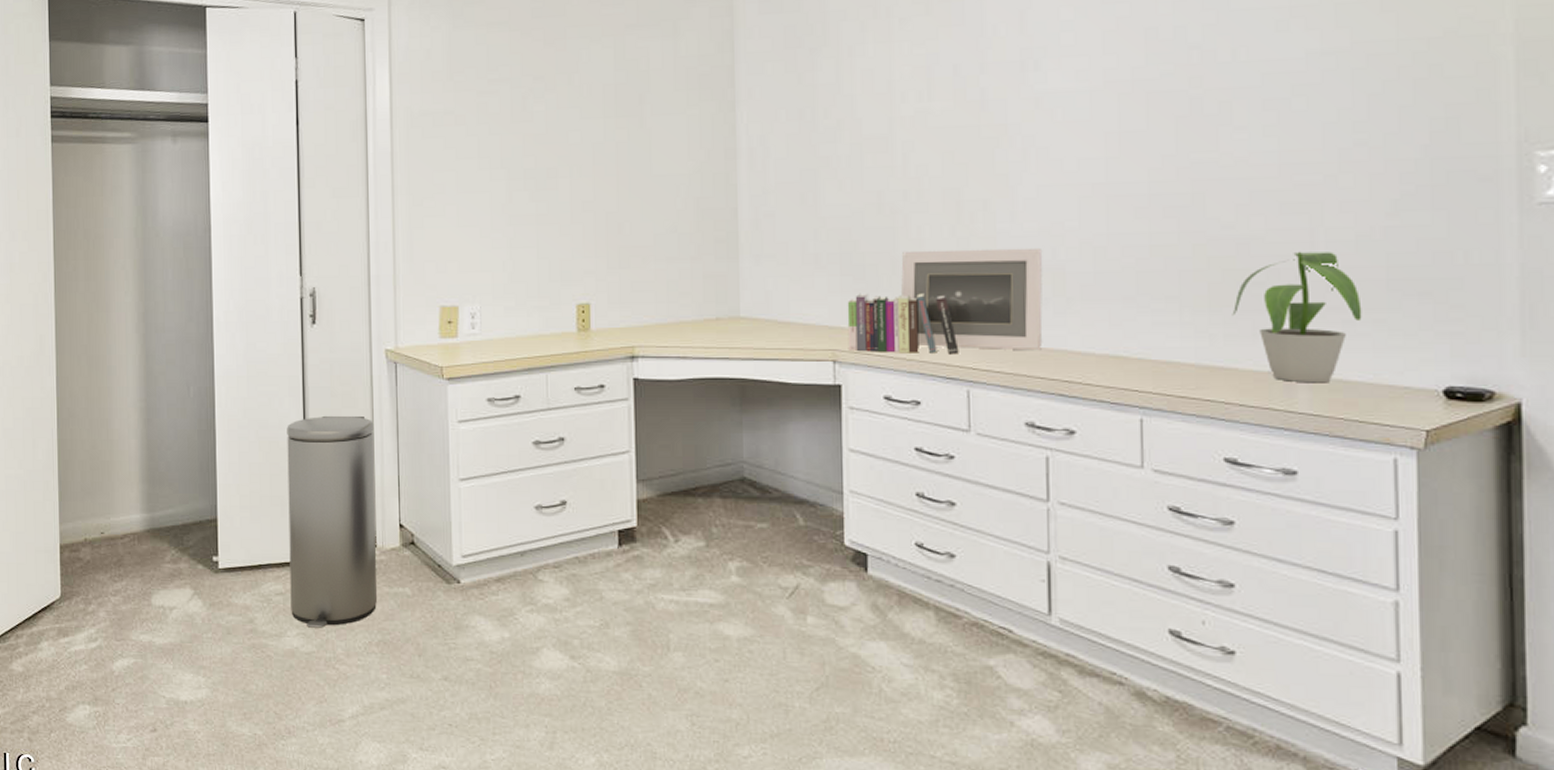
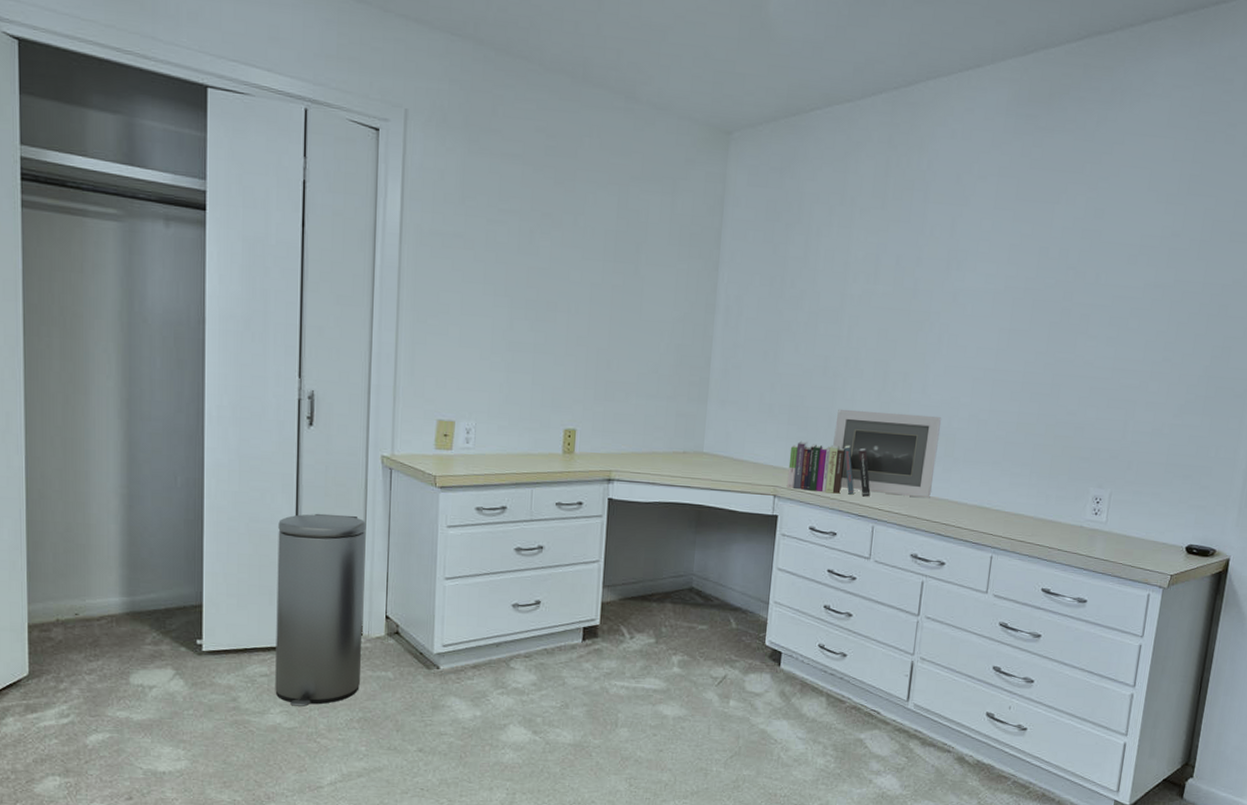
potted plant: present [1232,252,1362,383] -> none [1064,438,1147,537]

